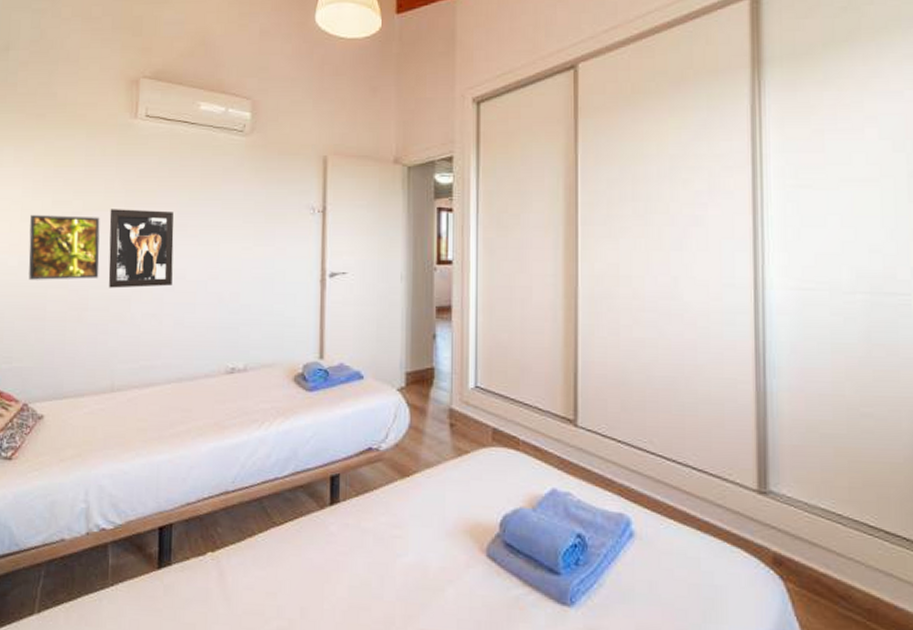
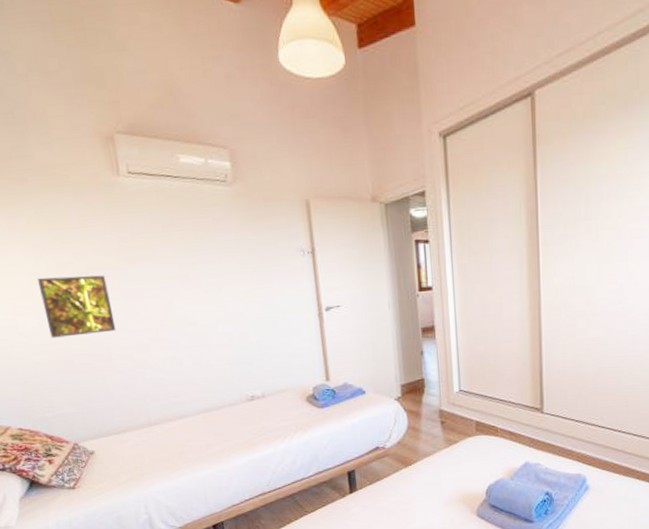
wall art: present [108,209,174,288] -> none [113,264,185,339]

